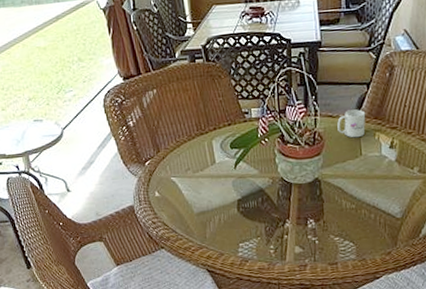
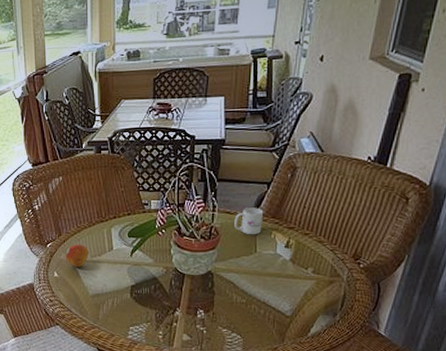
fruit: none [166,159,191,185] -> present [65,244,89,267]

